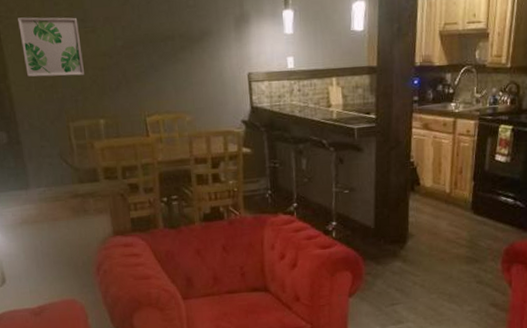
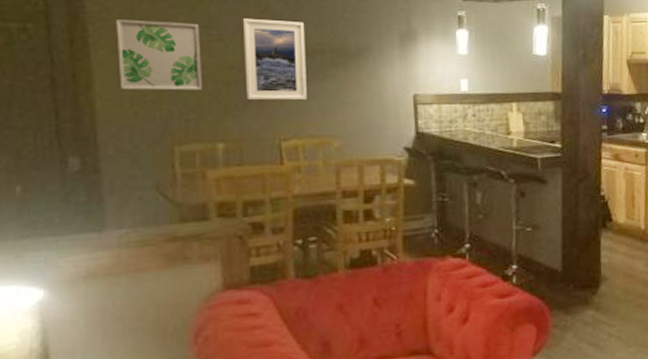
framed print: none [109,10,163,83] -> present [242,18,307,101]

